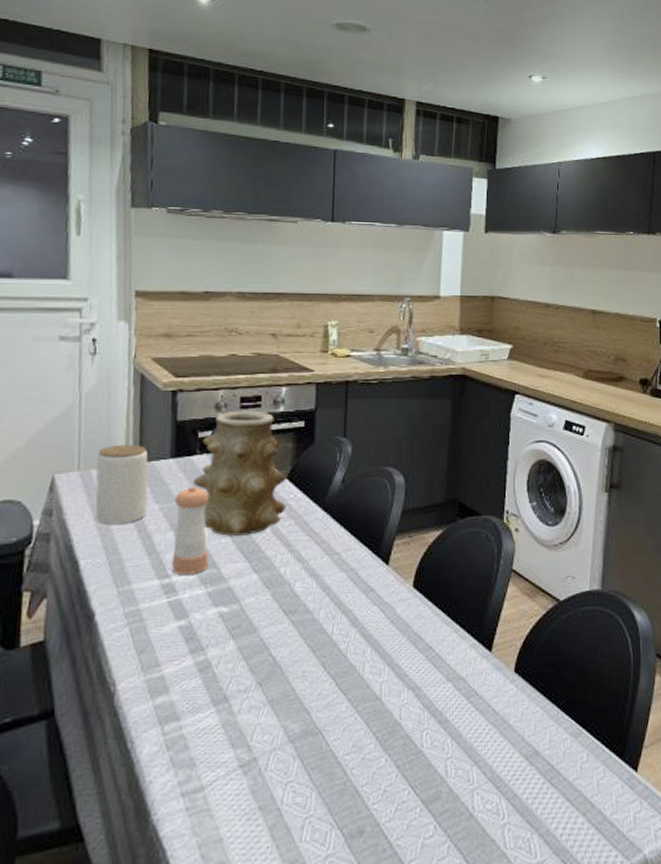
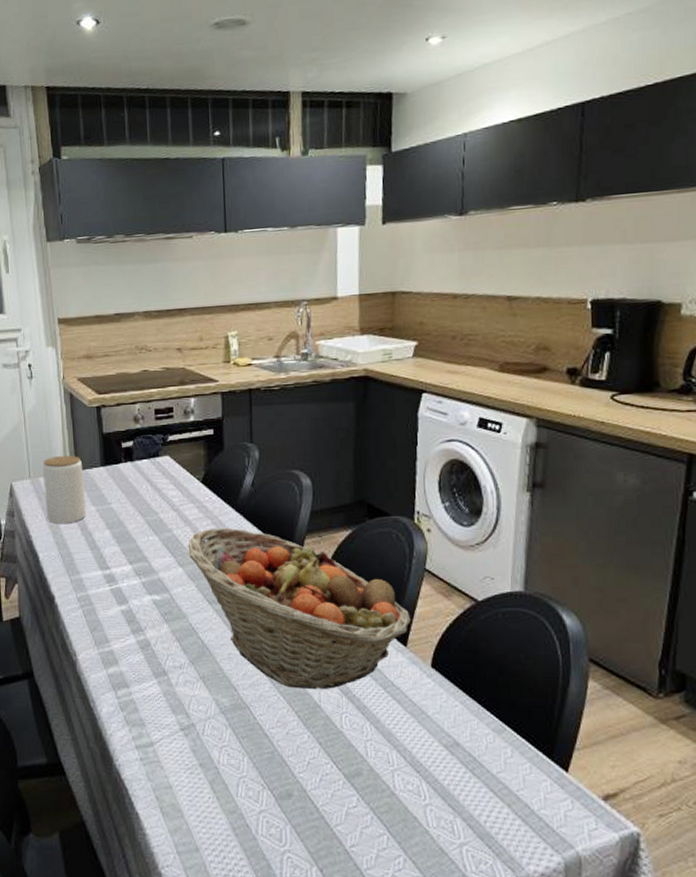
pepper shaker: present [172,485,209,575] -> none [107,490,140,567]
vase: present [193,410,287,536] -> none [121,421,203,534]
fruit basket: none [265,528,496,706] -> present [188,527,411,689]

